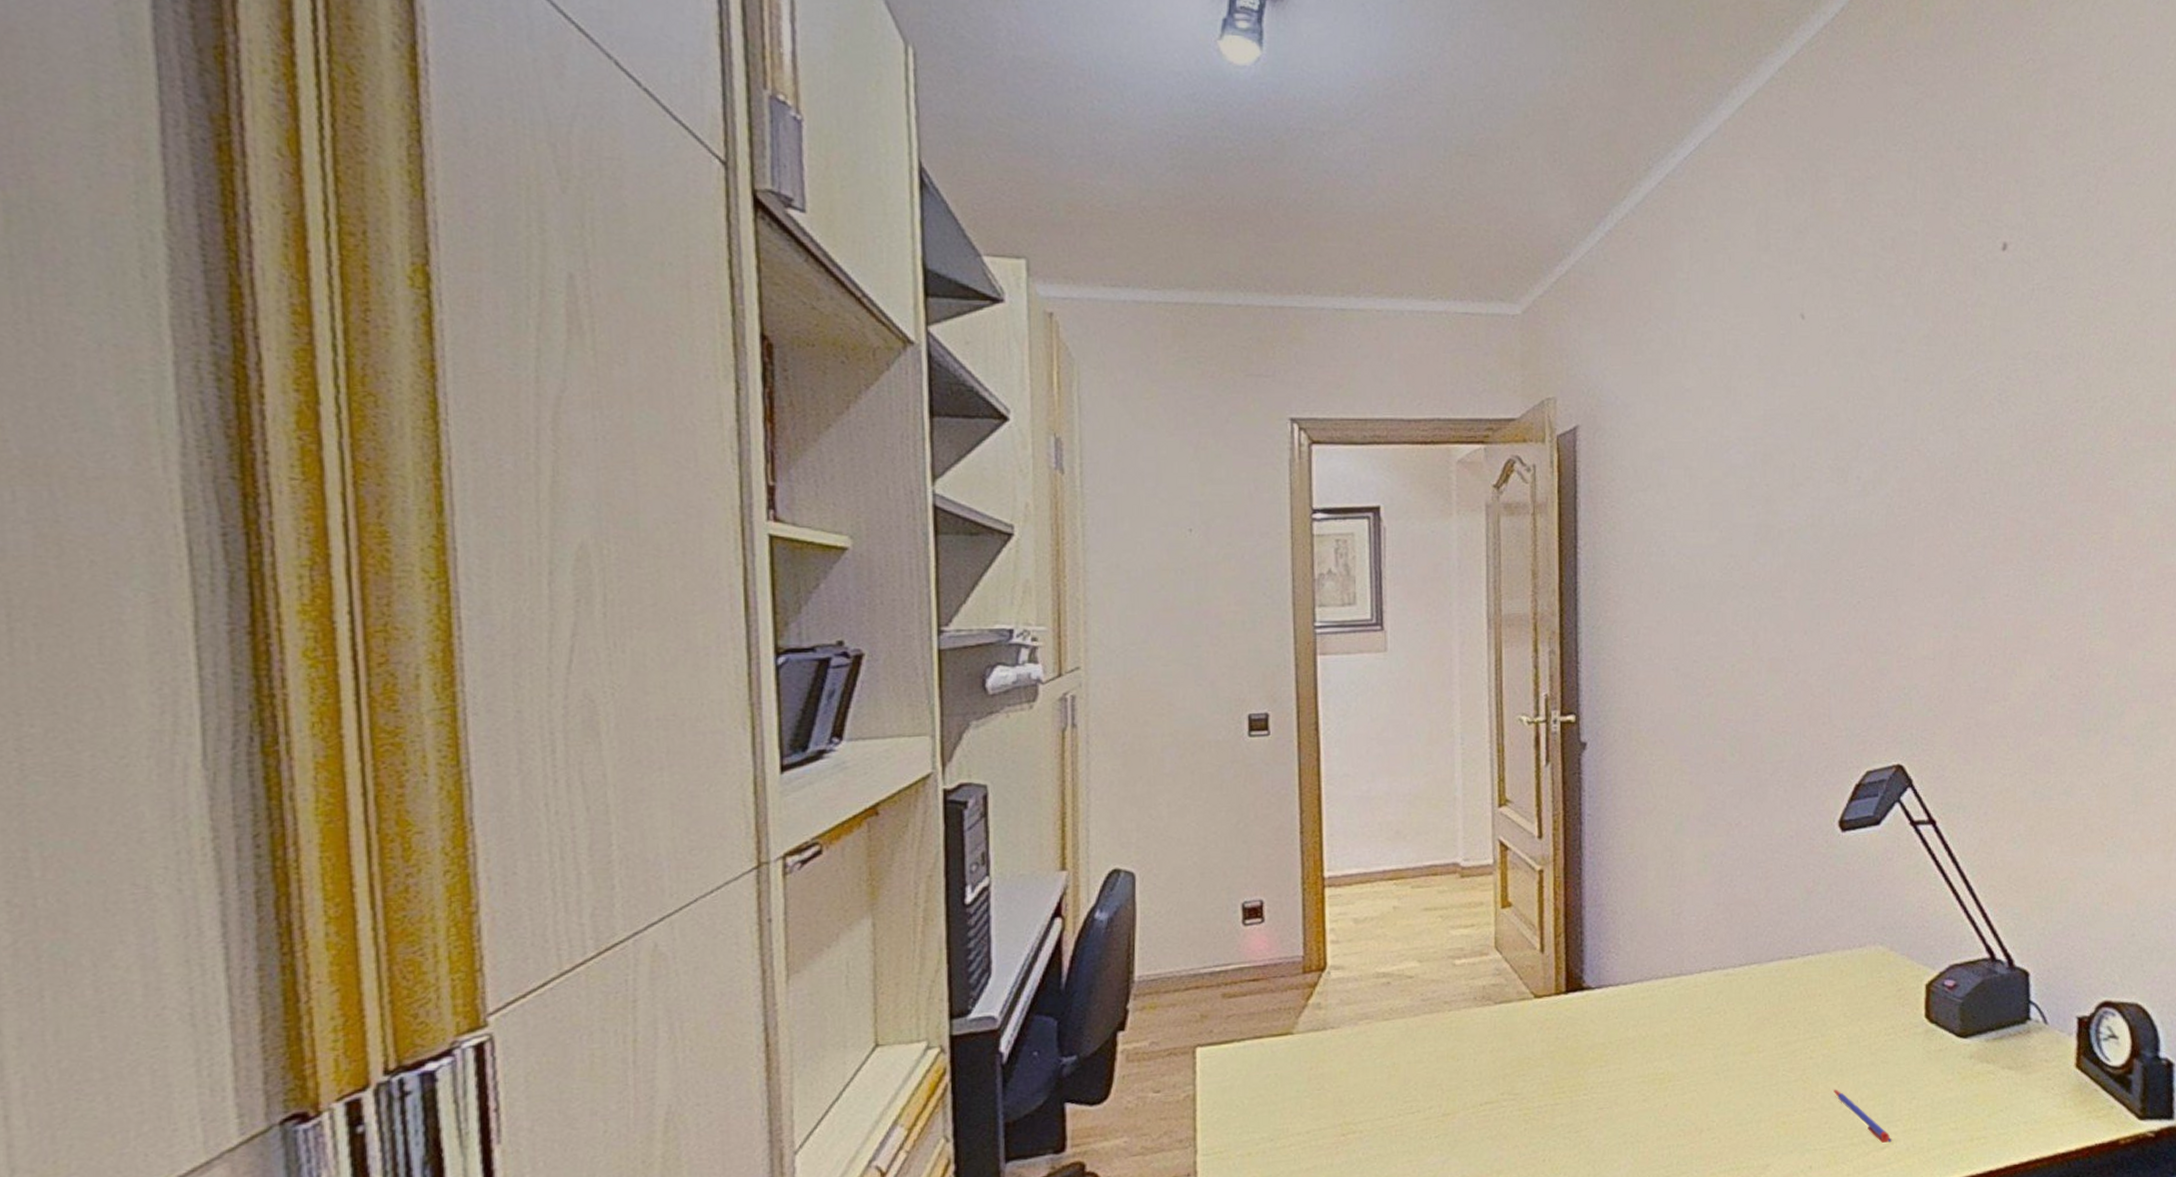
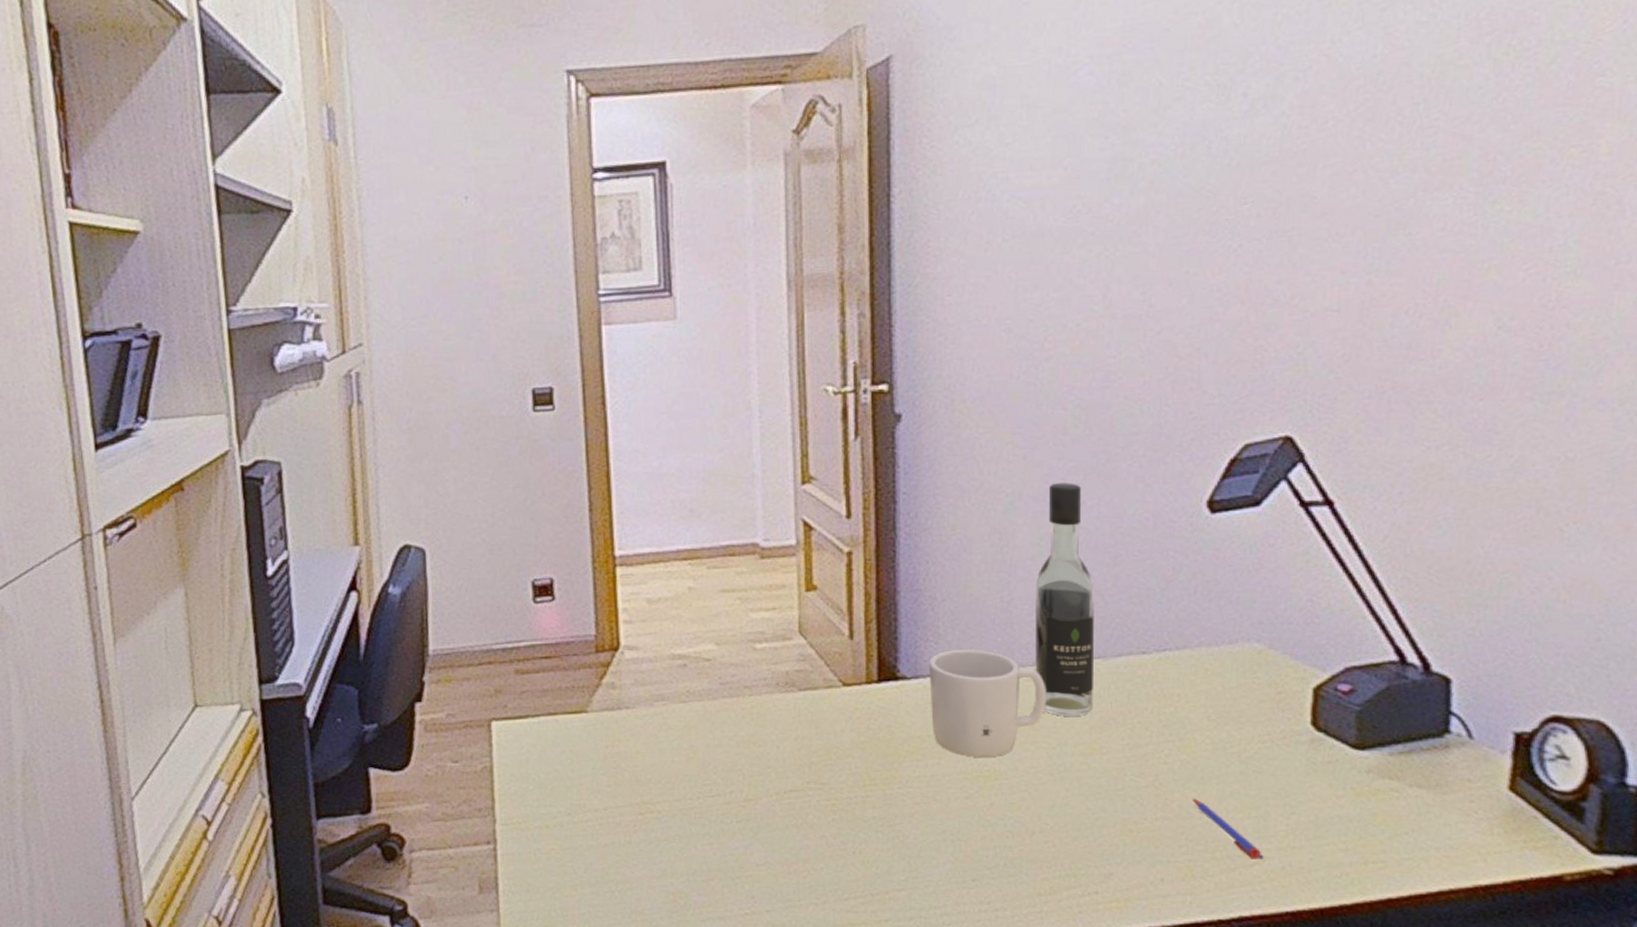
mug: none [1611,959,1712,1061] -> present [929,649,1047,758]
bottle: none [1701,805,1750,1019] -> present [1035,483,1094,716]

